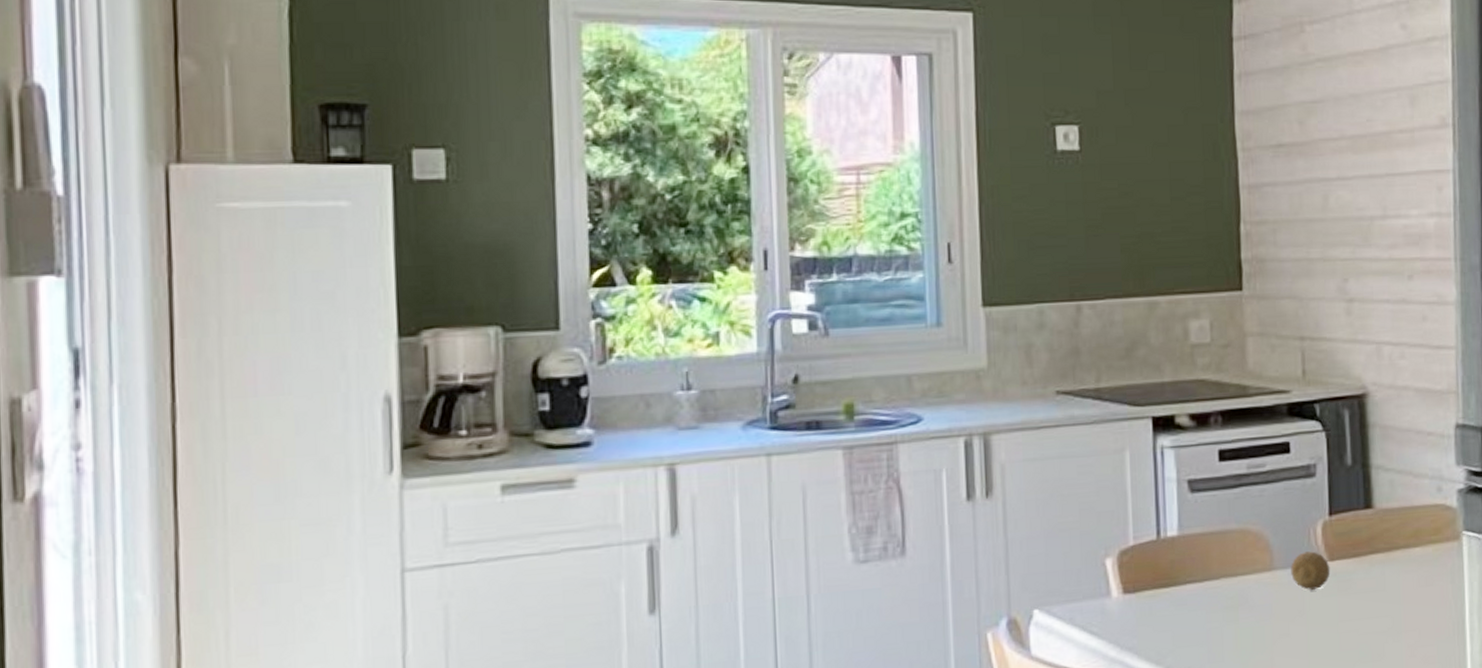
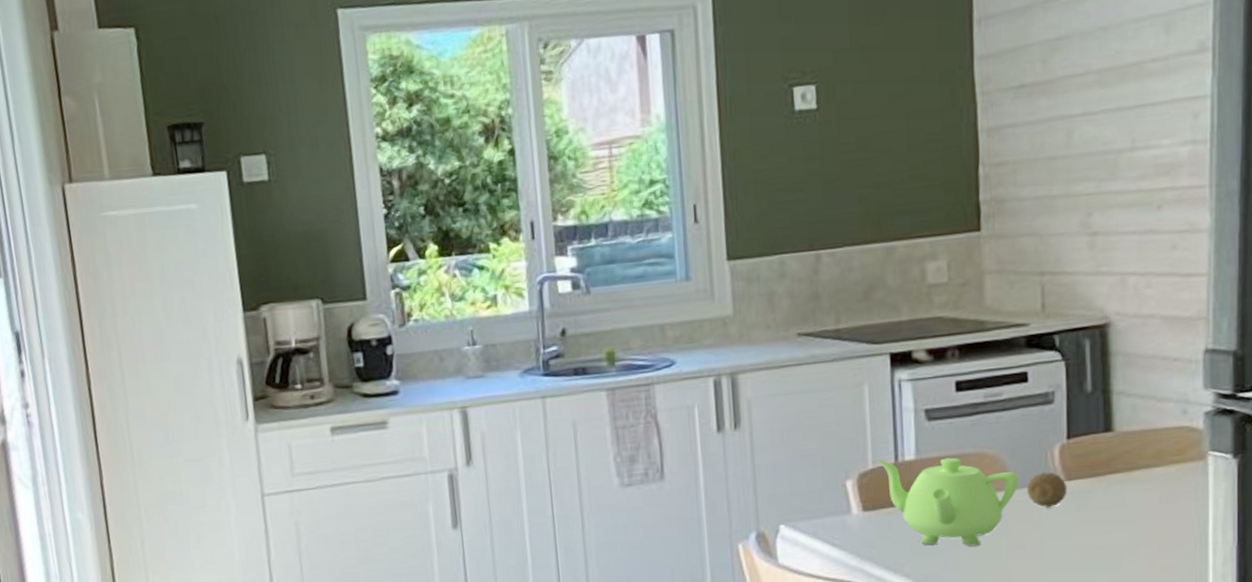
teapot: none [1138,534,1283,634] -> present [876,457,1019,547]

